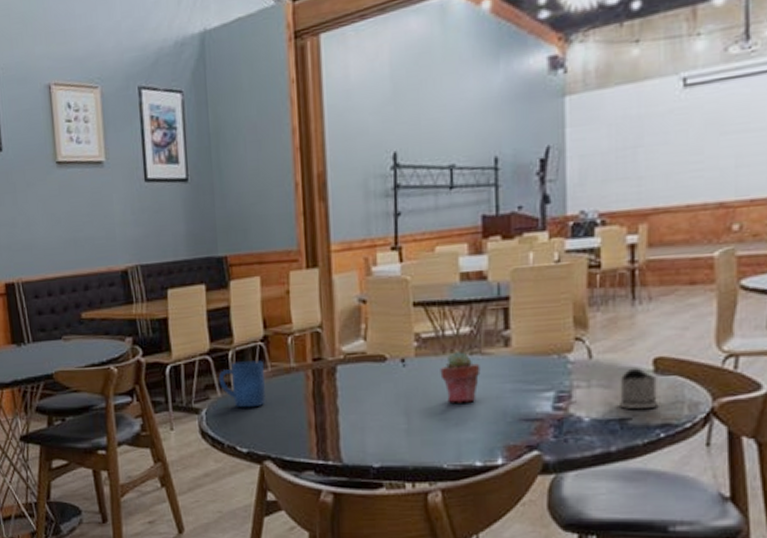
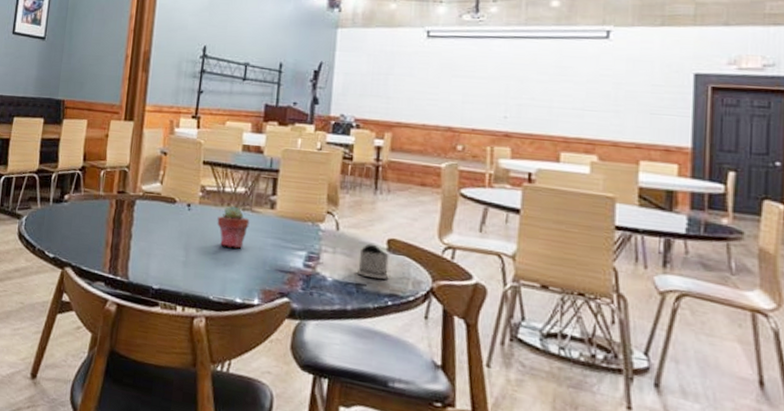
mug: present [218,360,266,408] -> none [40,183,79,222]

